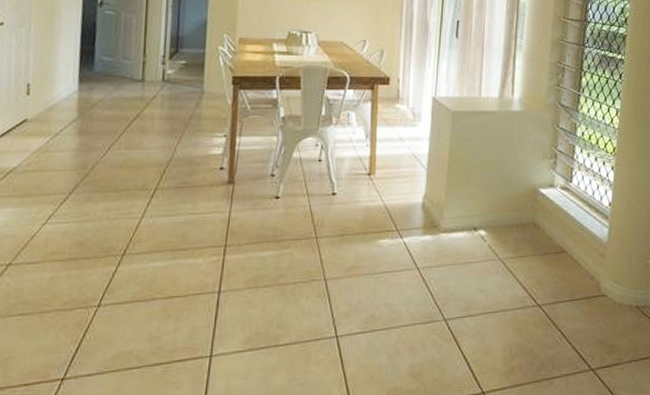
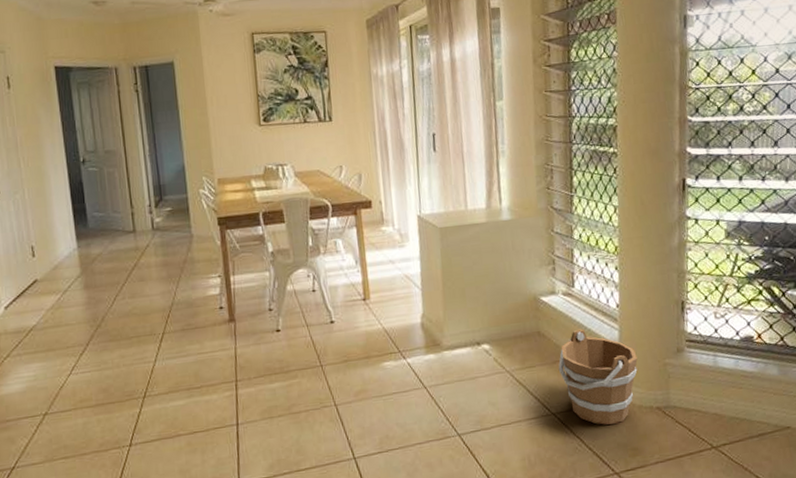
bucket: none [548,223,623,321] -> present [558,329,638,425]

